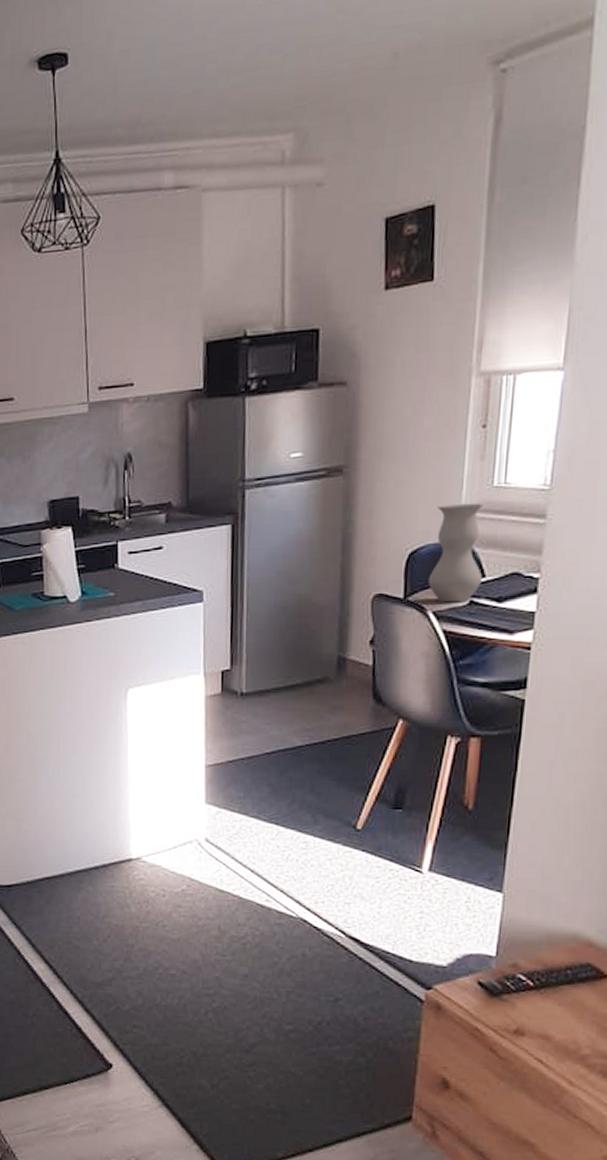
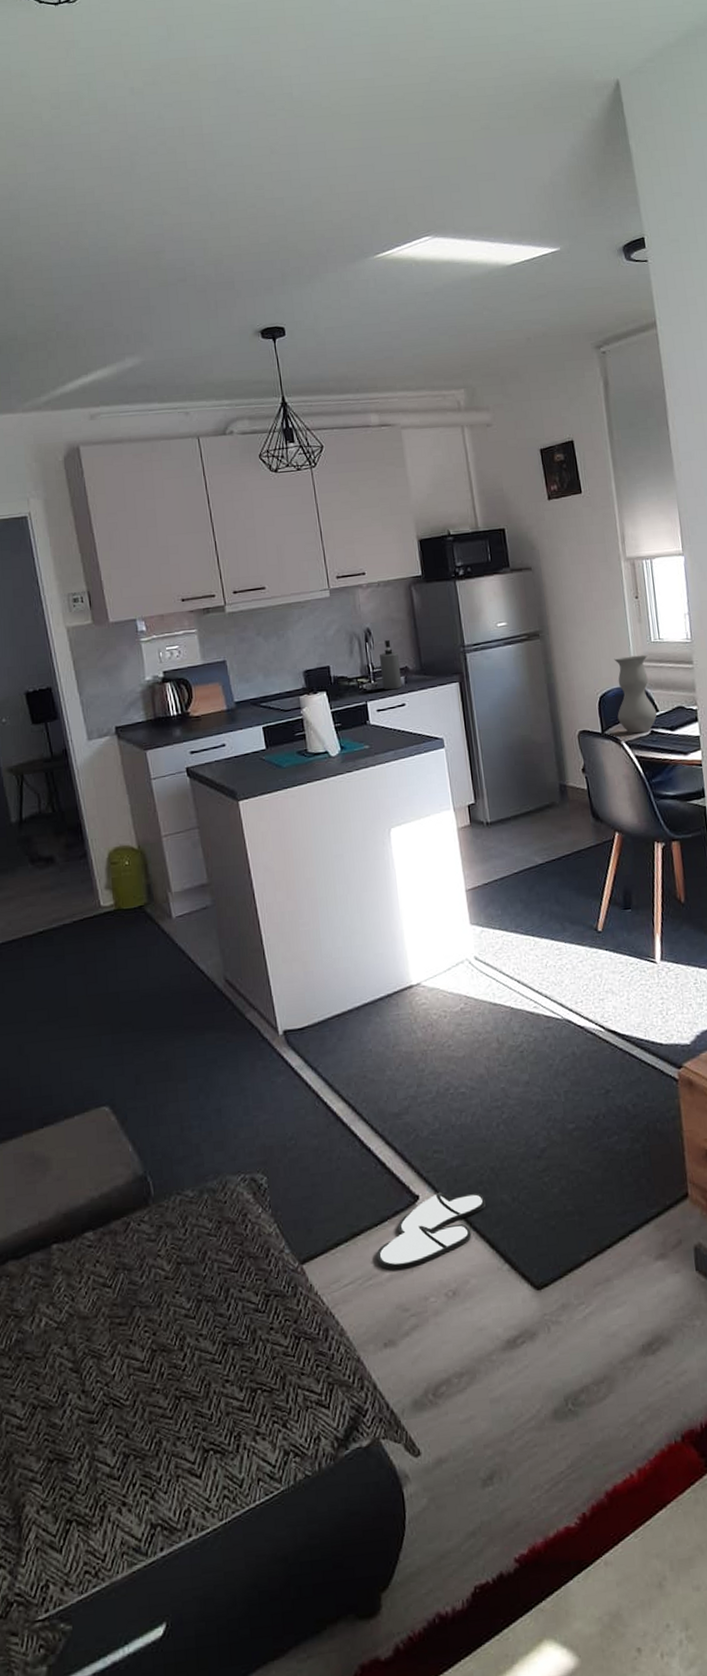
slippers: none [62,1064,182,1128] -> present [376,1191,486,1270]
soap dispenser: none [135,467,163,530] -> present [375,639,403,691]

